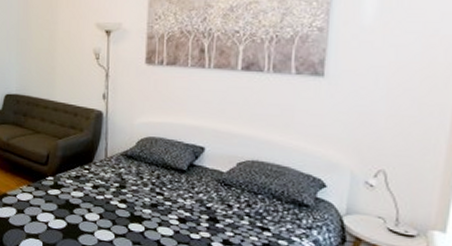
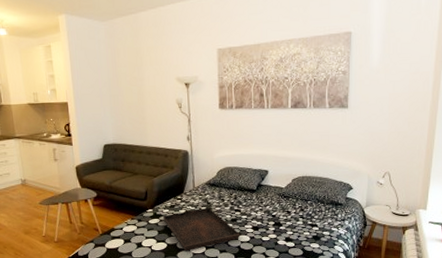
serving tray: none [65,184,161,235] -> present [163,207,240,250]

